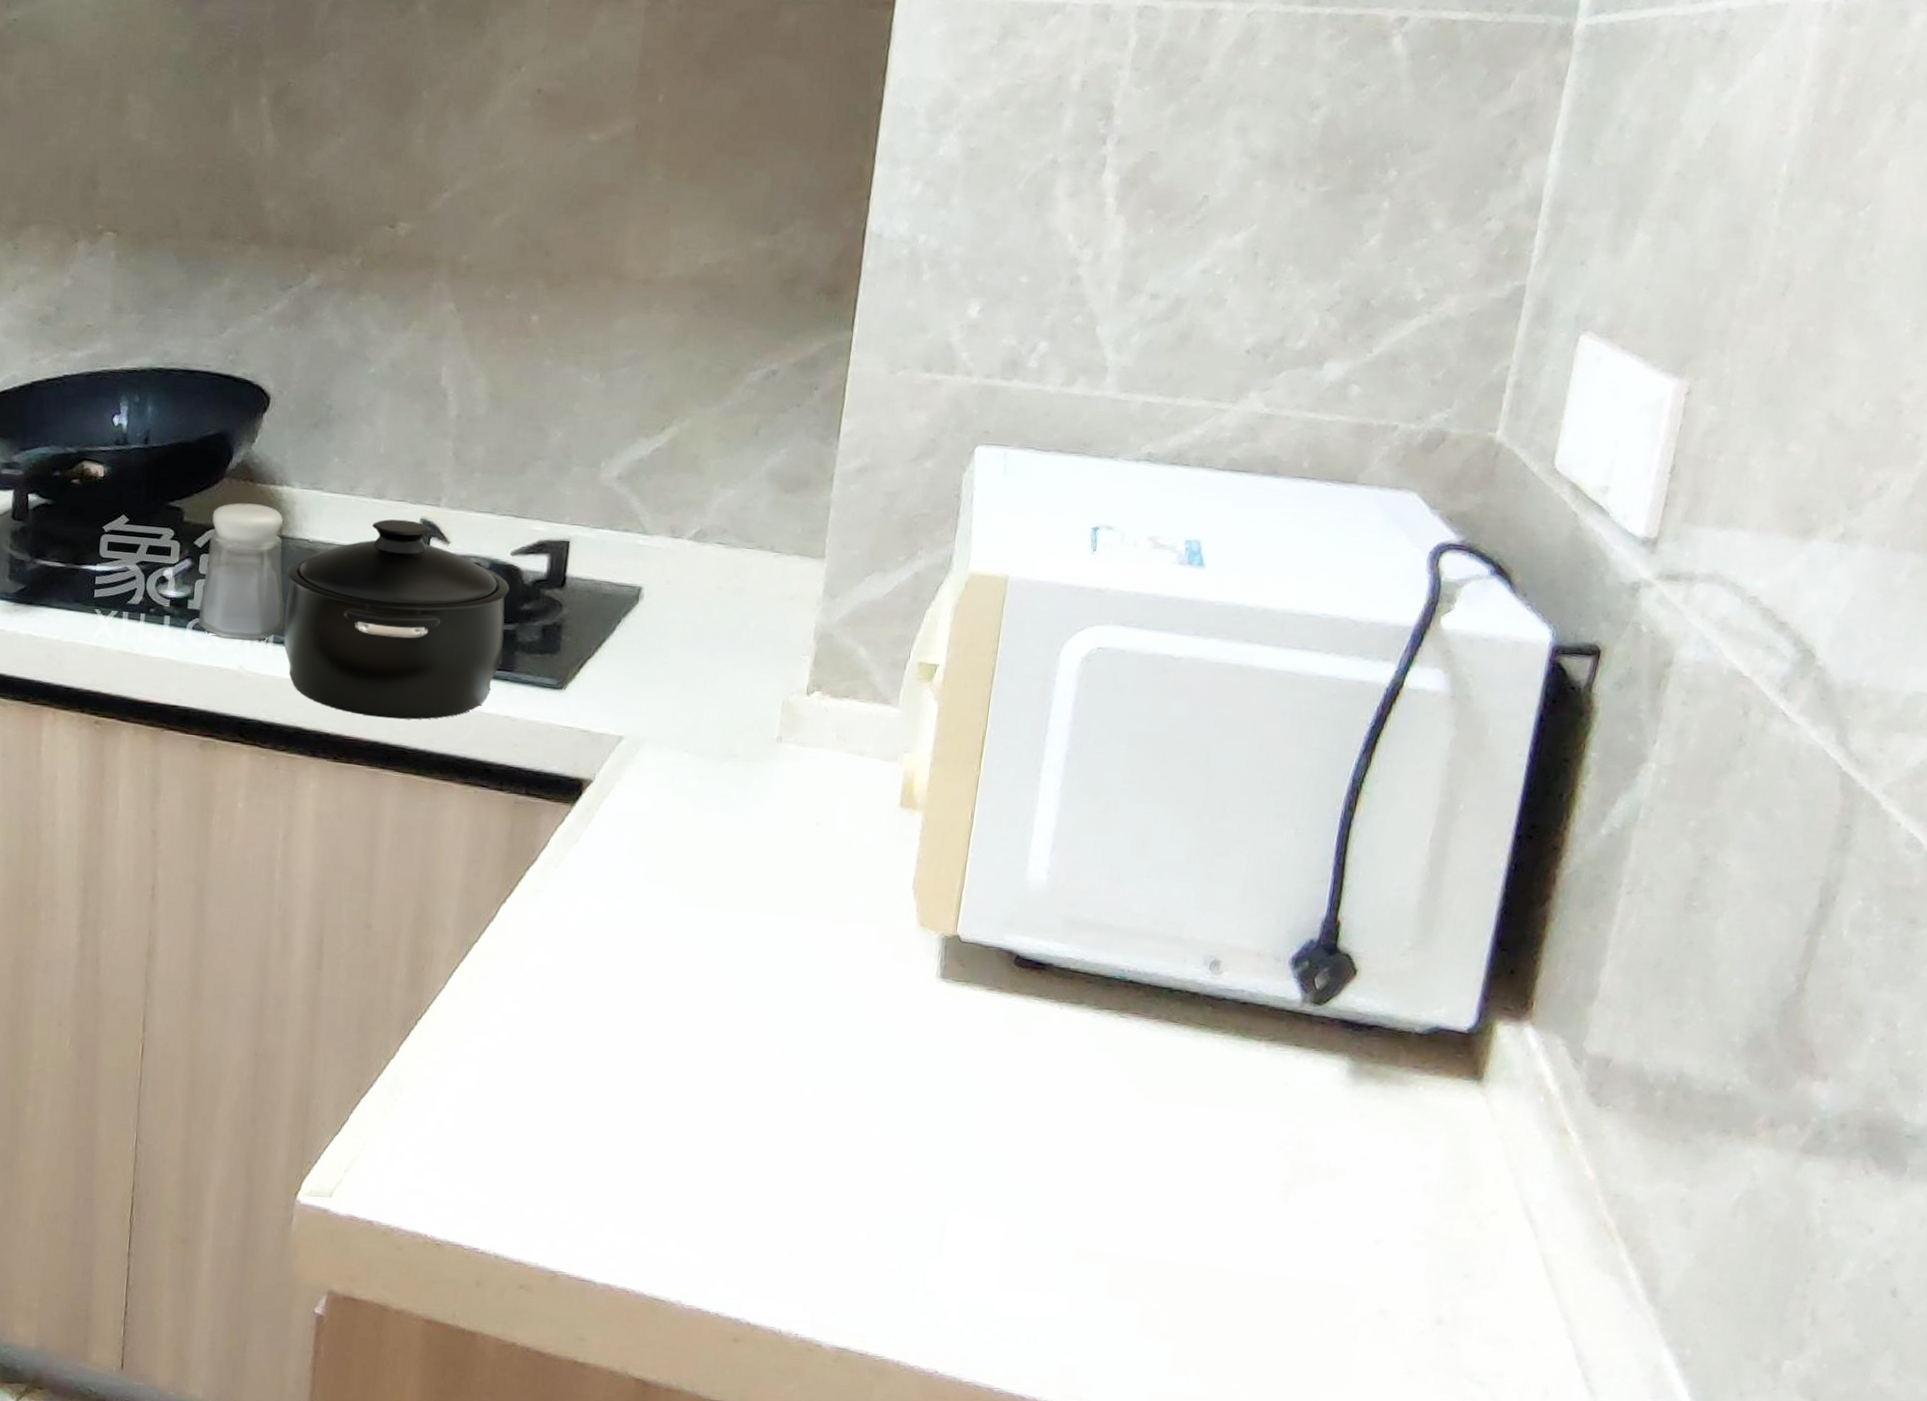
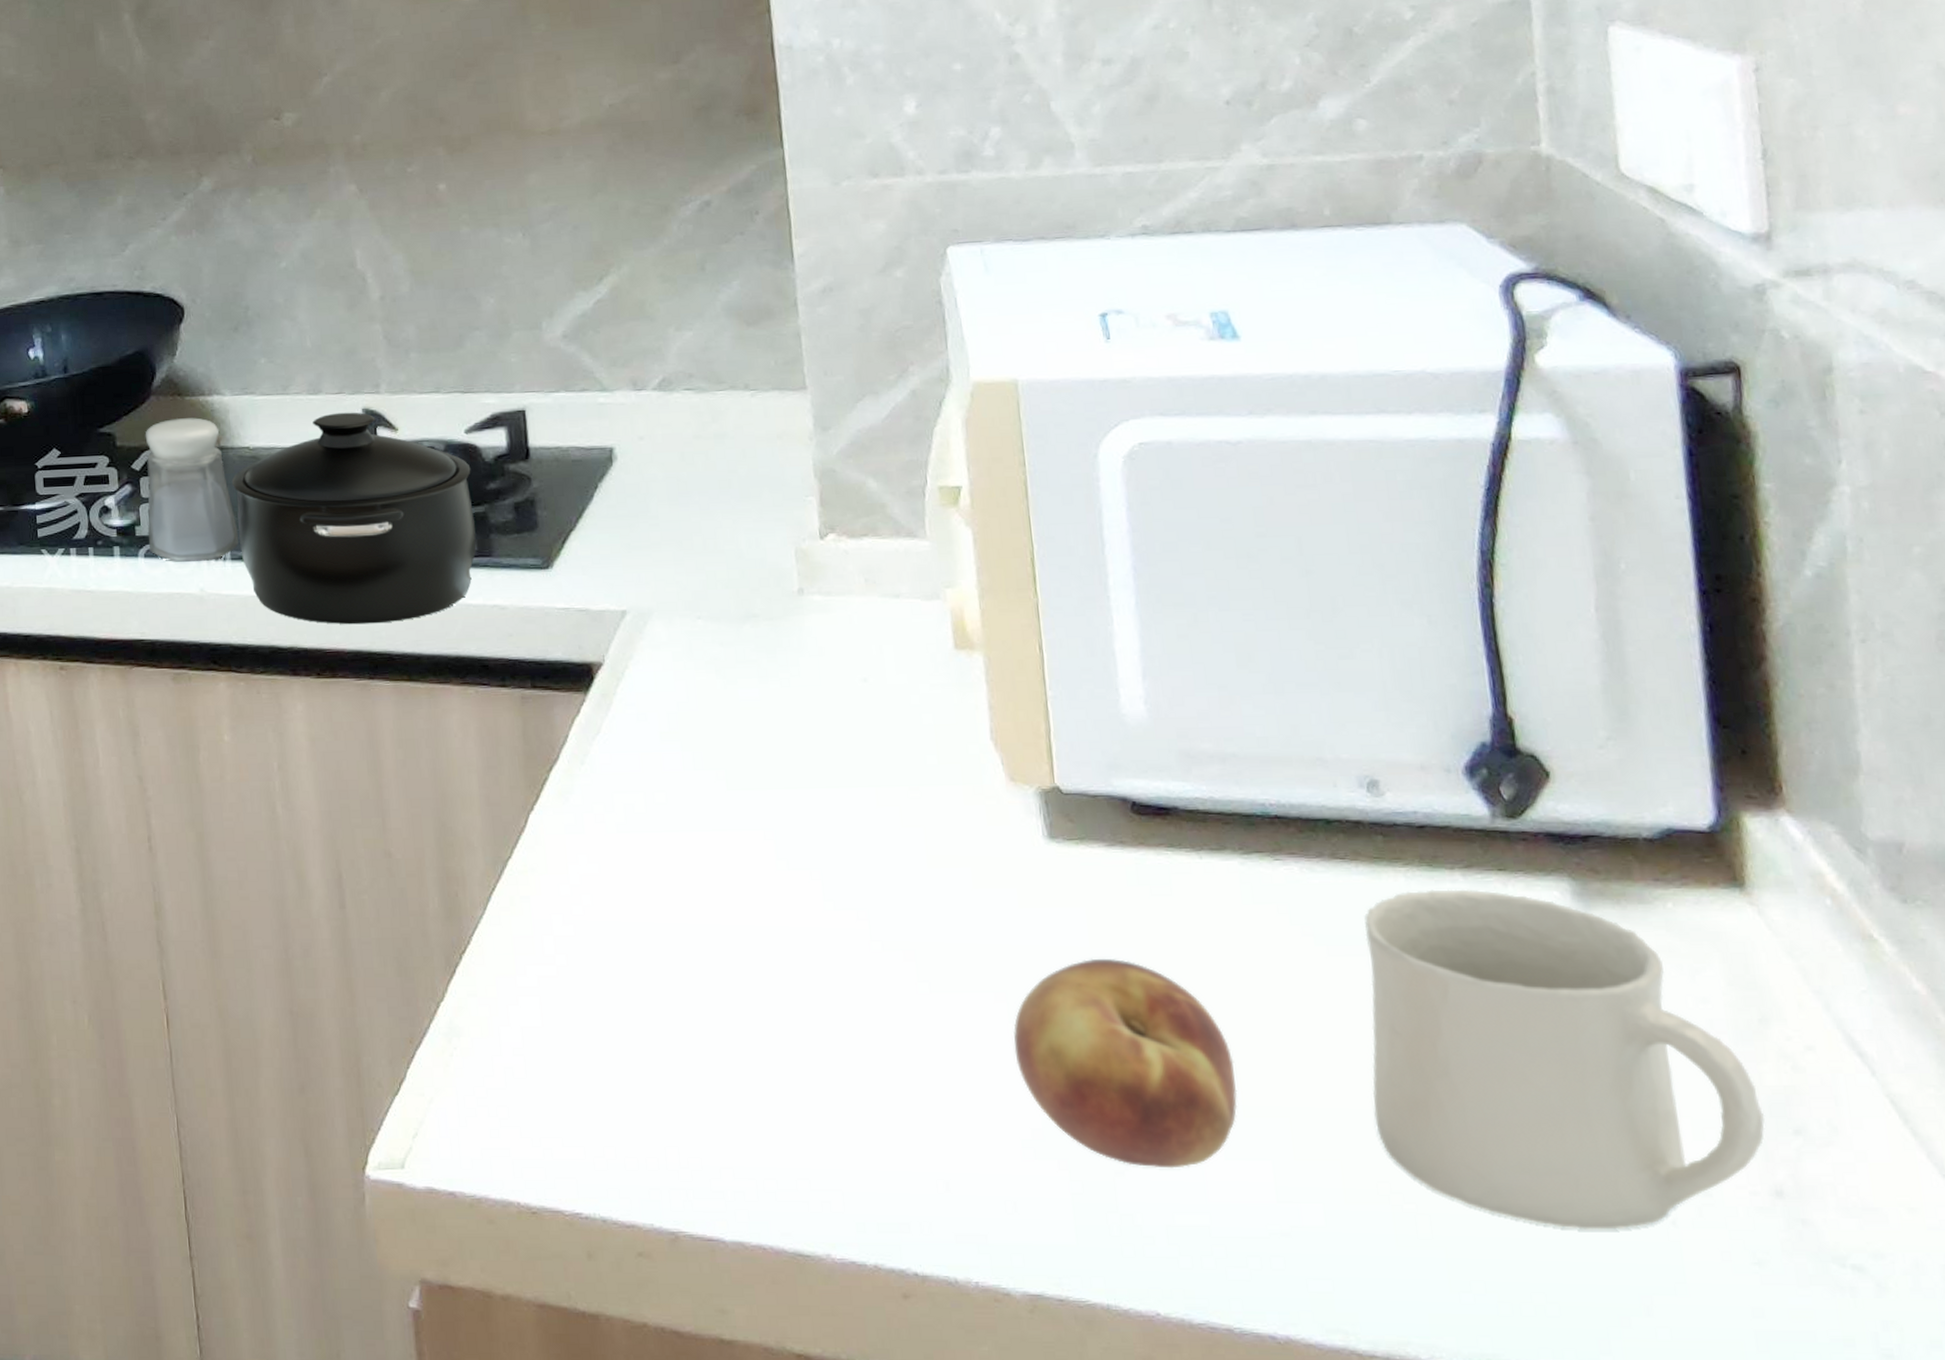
fruit: none [870,1081,1047,1258] -> present [1013,958,1238,1168]
mug: none [1146,1054,1446,1338] -> present [1364,889,1765,1230]

